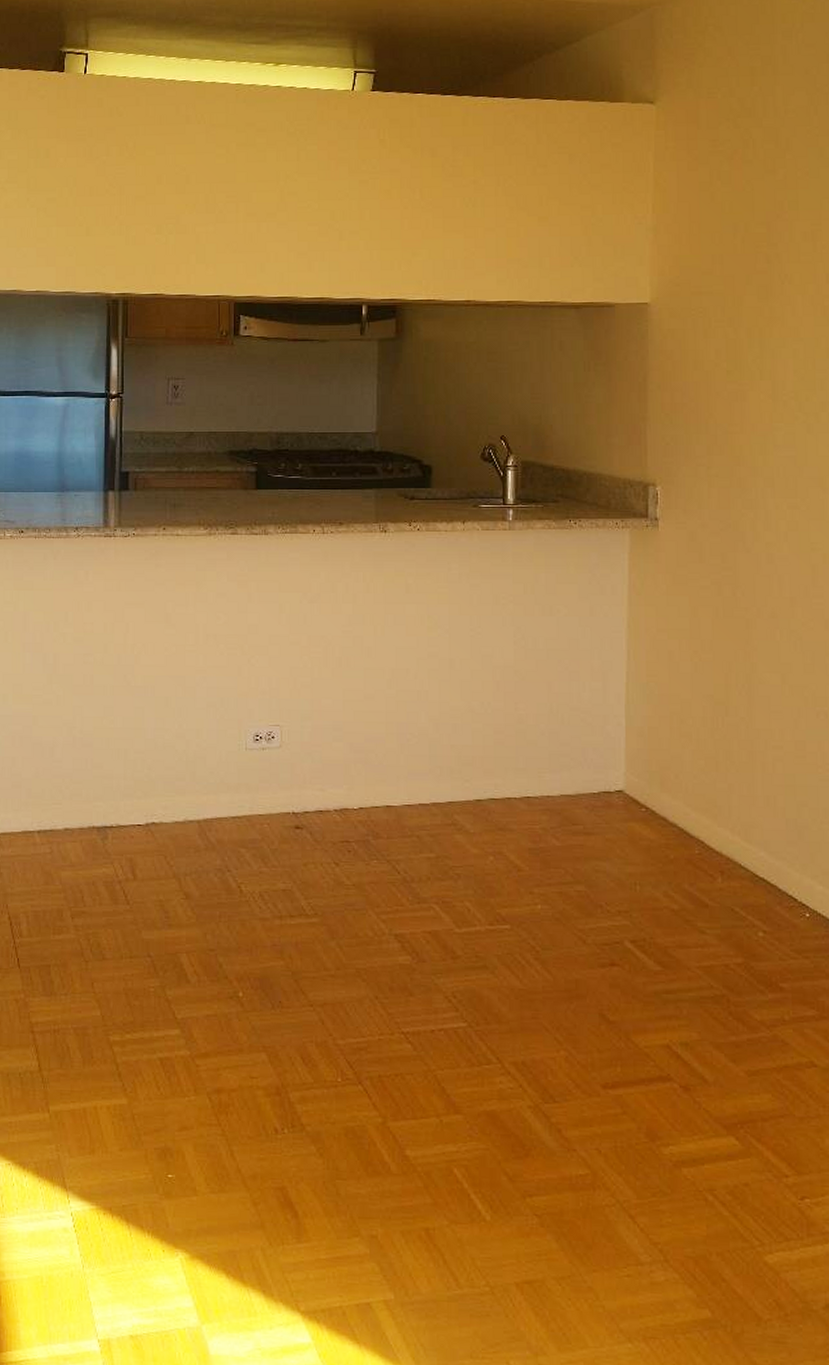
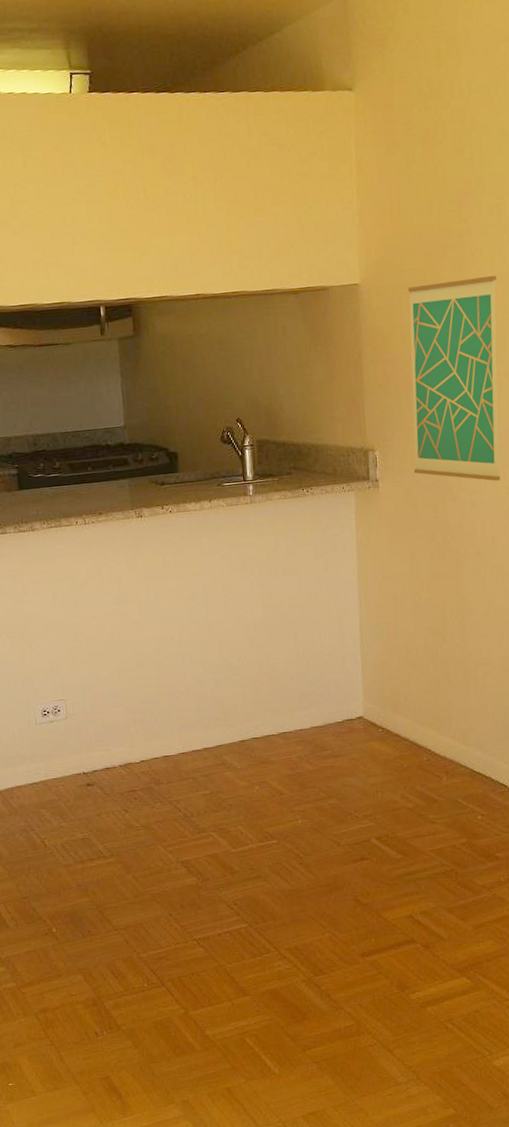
wall art: none [700,305,809,534] -> present [407,275,501,481]

